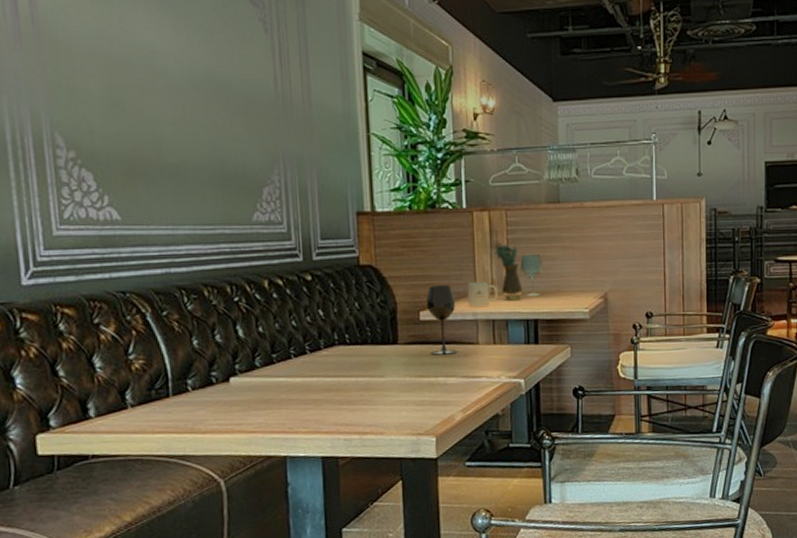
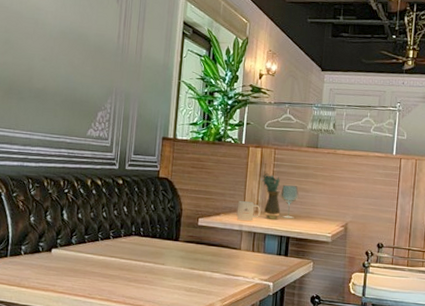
wineglass: present [426,285,458,355] -> none [202,199,228,255]

